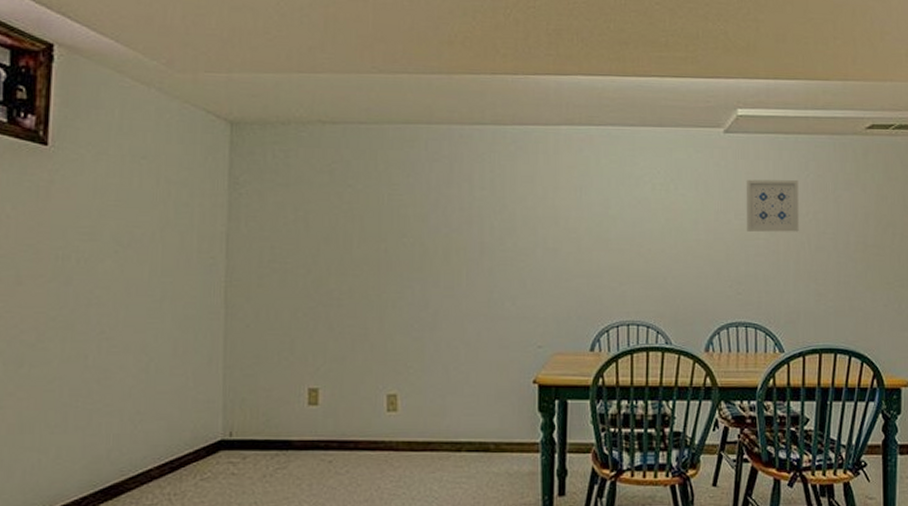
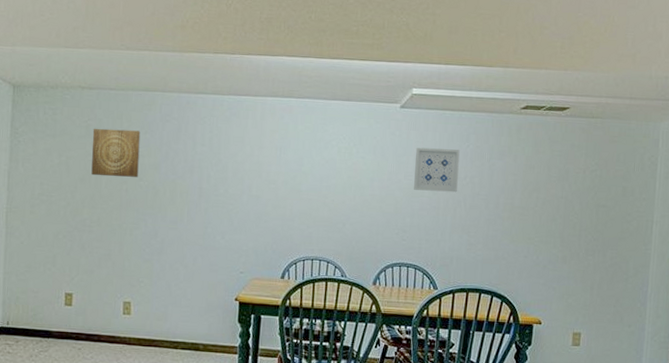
wall art: none [338,172,401,234] -> present [91,128,141,177]

